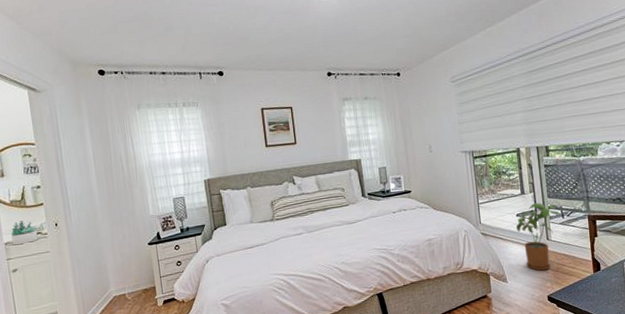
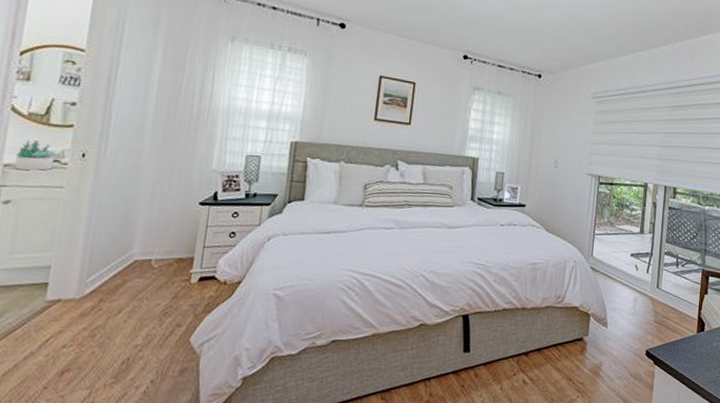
house plant: present [515,203,561,271] -> none [627,246,676,321]

